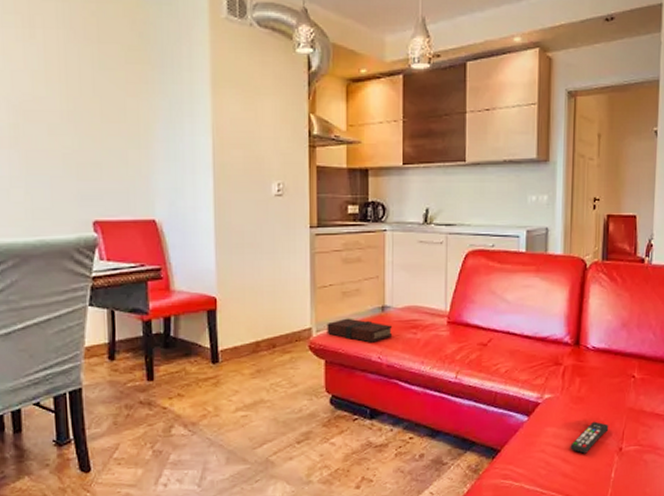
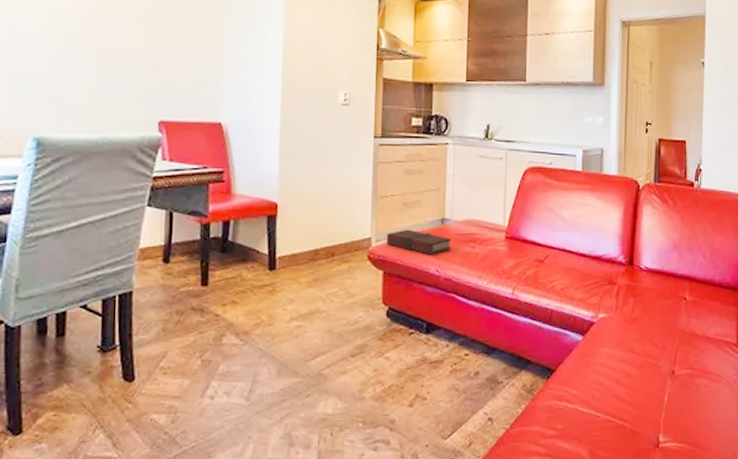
remote control: present [570,421,609,454] -> none [624,343,662,376]

